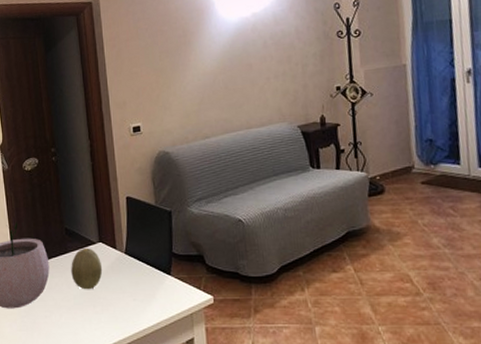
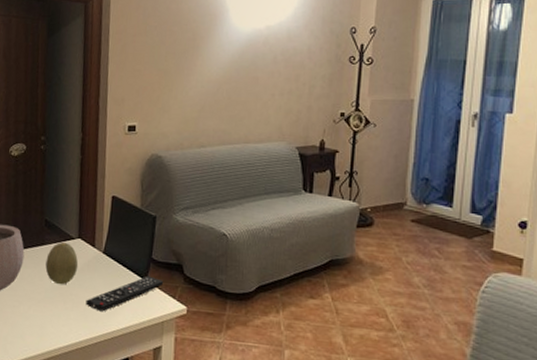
remote control: none [114,270,188,311] -> present [85,276,164,312]

